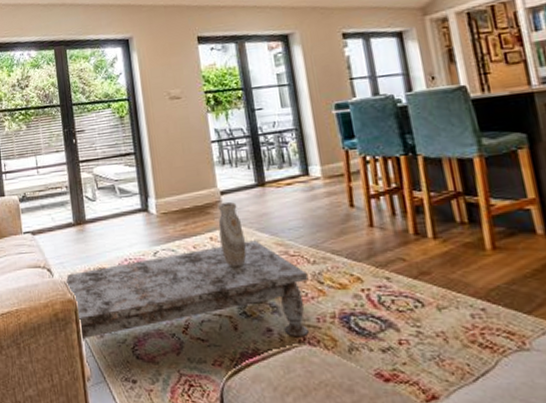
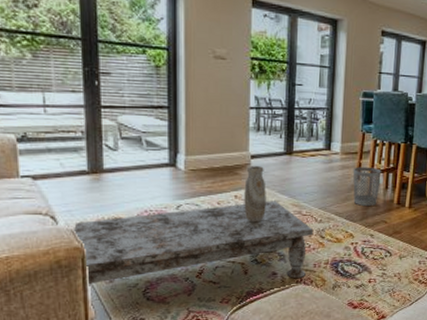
wastebasket: none [342,189,385,241] -> present [352,166,381,207]

